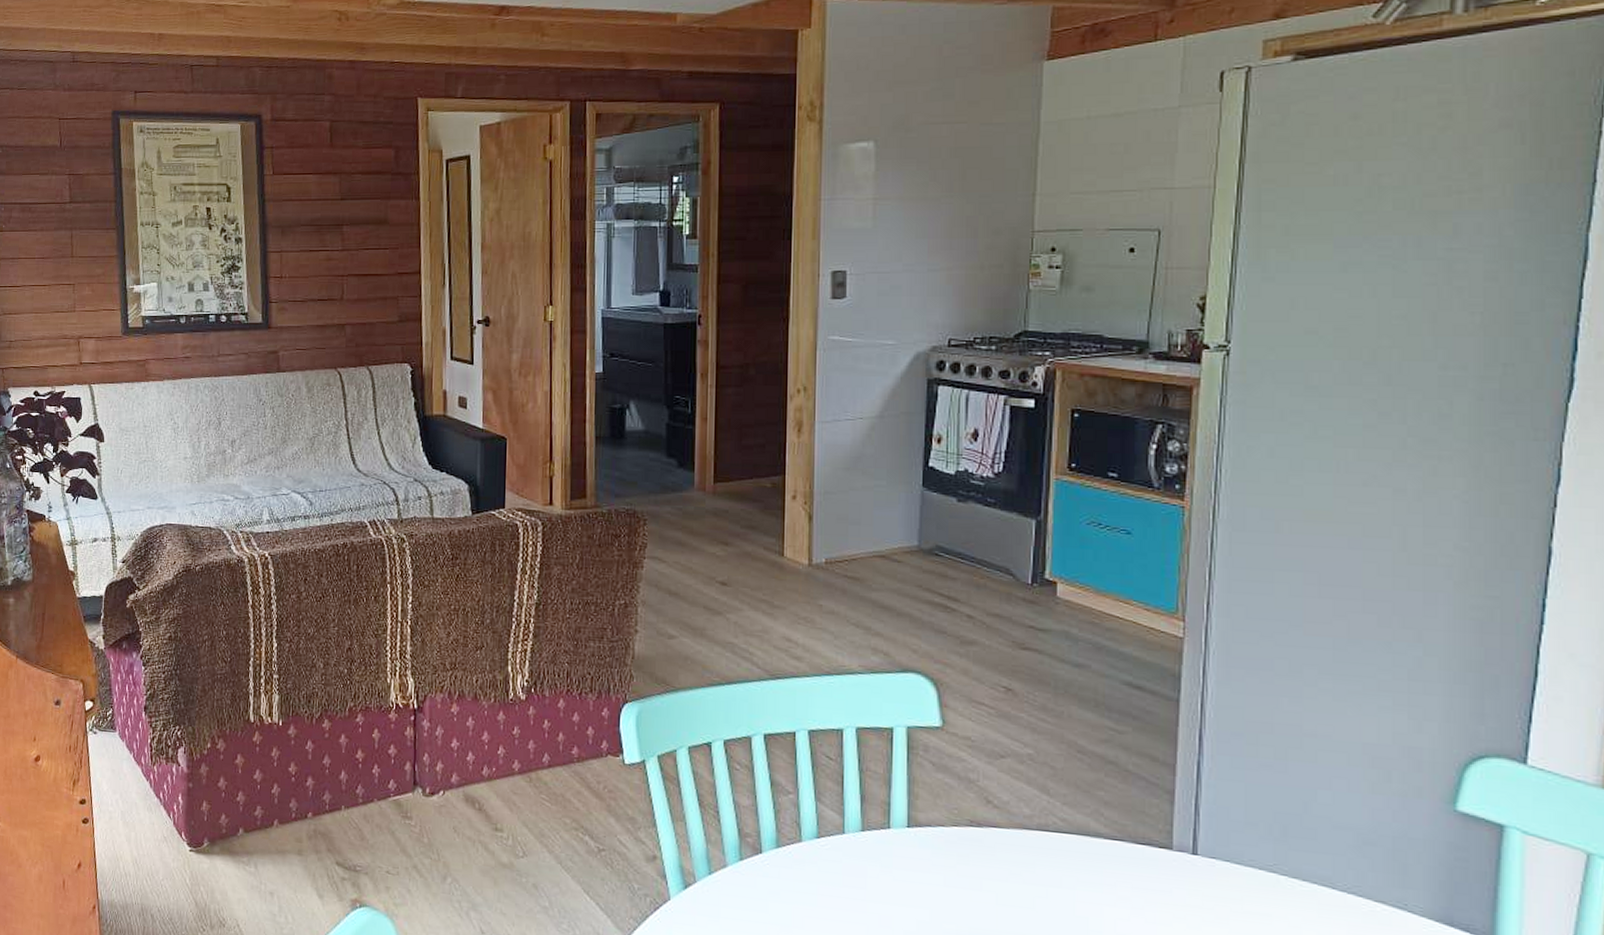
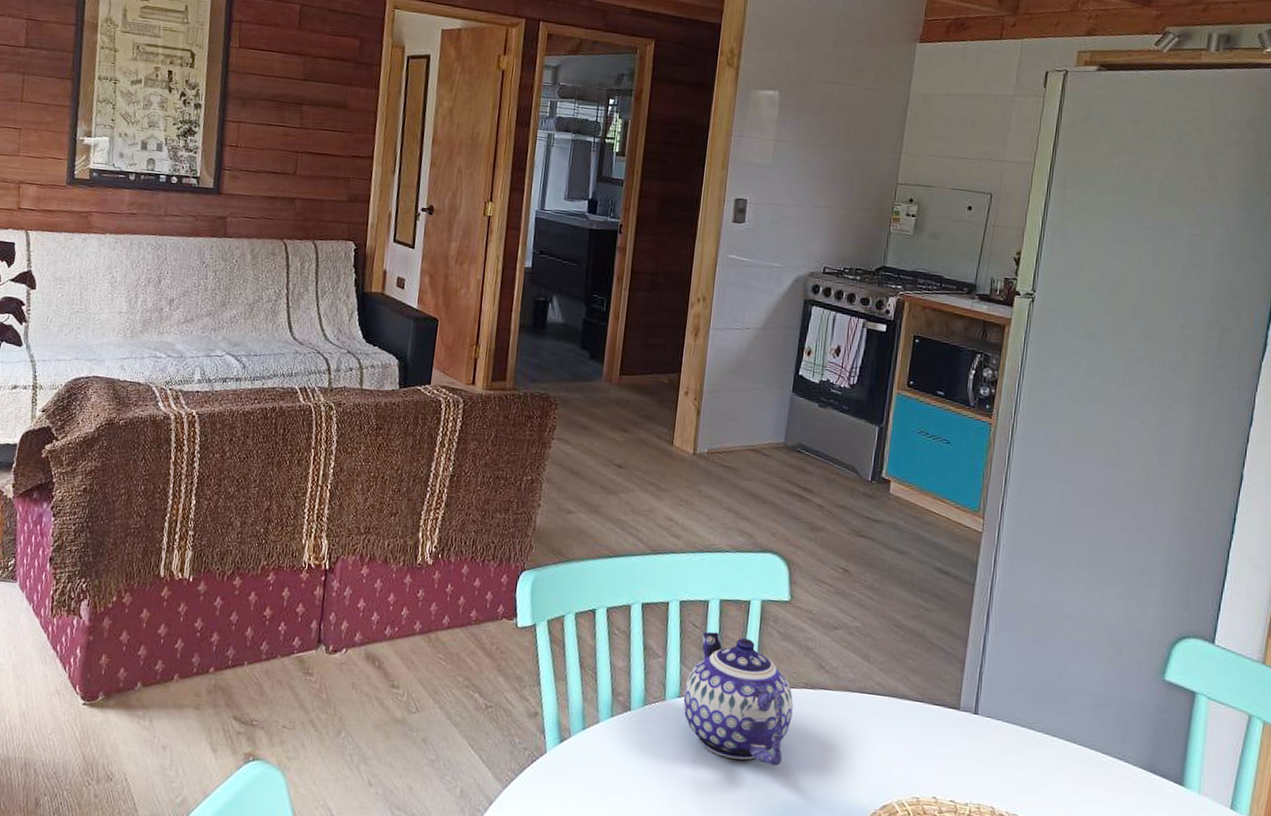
teapot: none [823,764,957,916] -> present [683,631,794,767]

